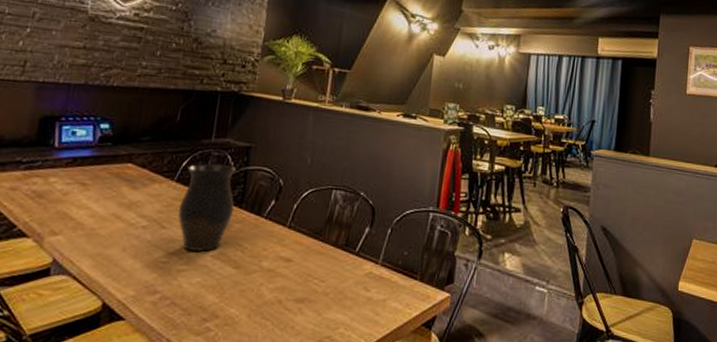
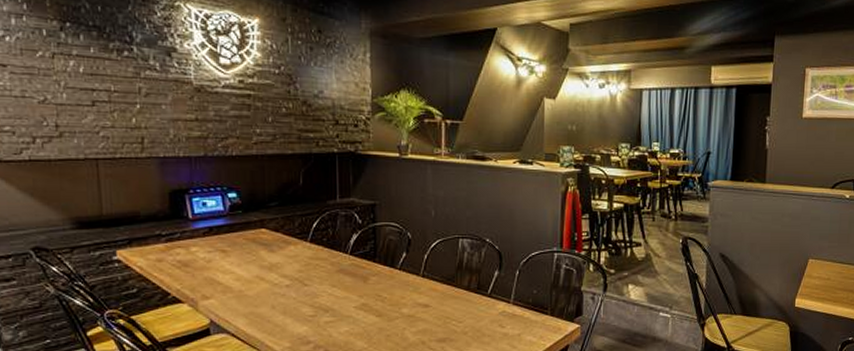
vase: present [177,163,236,252] -> none [316,223,368,304]

